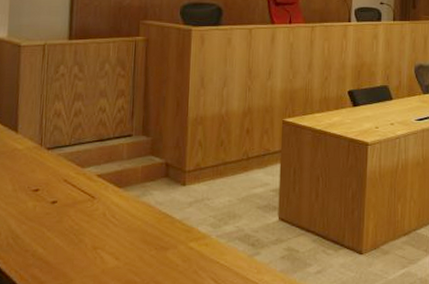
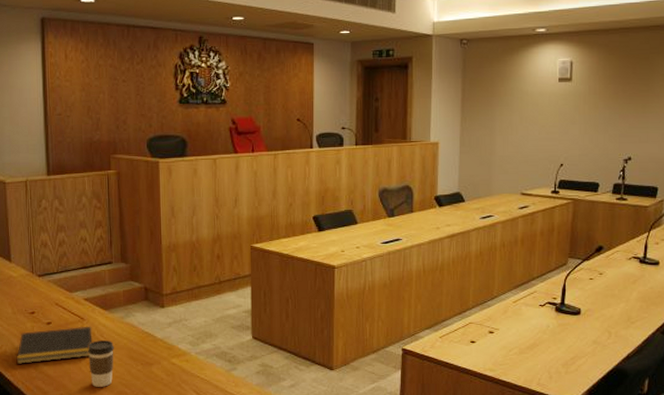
notepad: none [11,205,103,249] -> present [16,326,93,364]
coffee cup: none [95,221,126,275] -> present [87,339,114,387]

